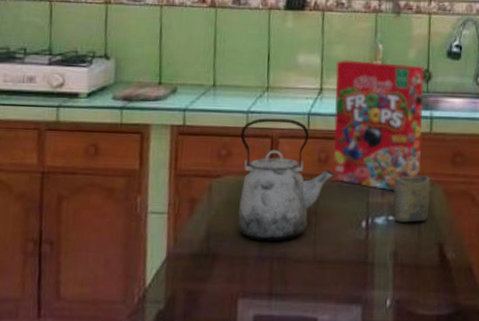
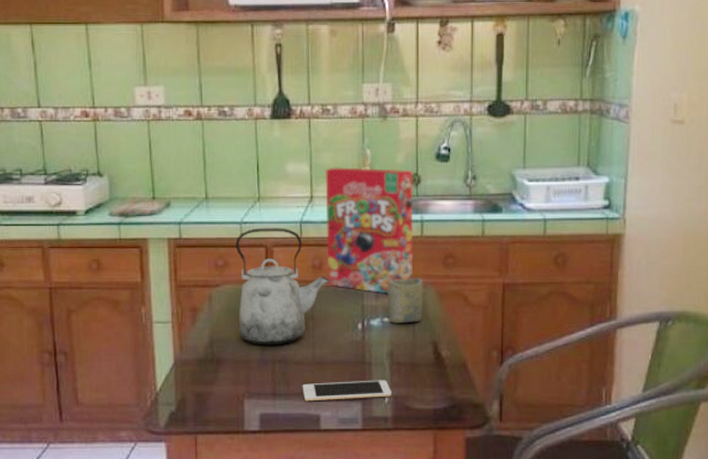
cell phone: none [300,282,395,303] -> present [302,380,392,402]

